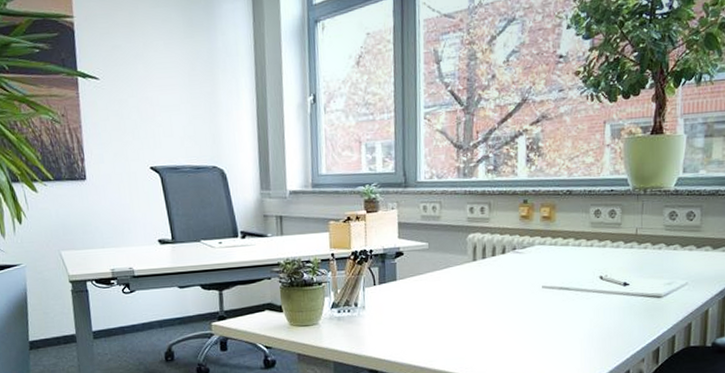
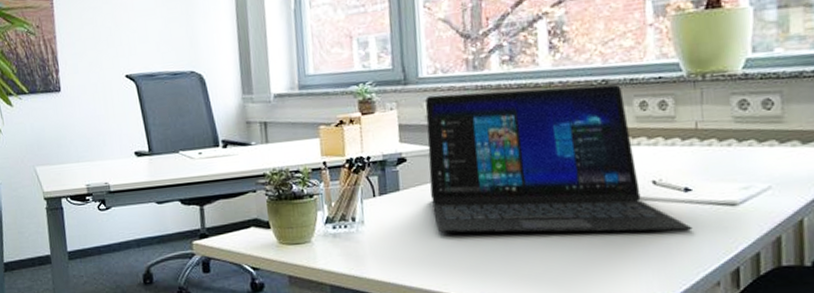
laptop: none [421,194,627,319] -> present [425,85,693,234]

